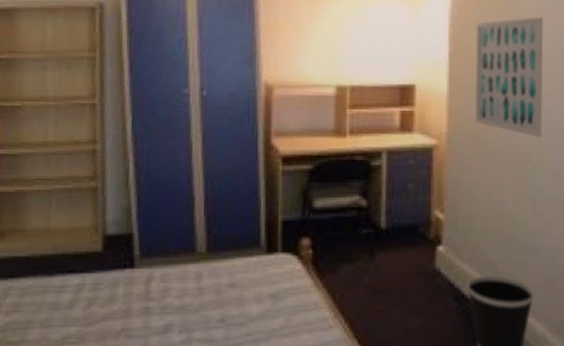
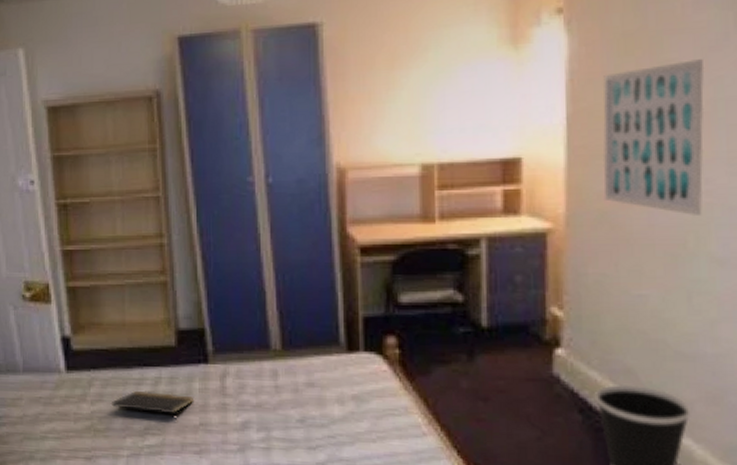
notepad: none [27,298,118,327] -> present [110,390,195,420]

